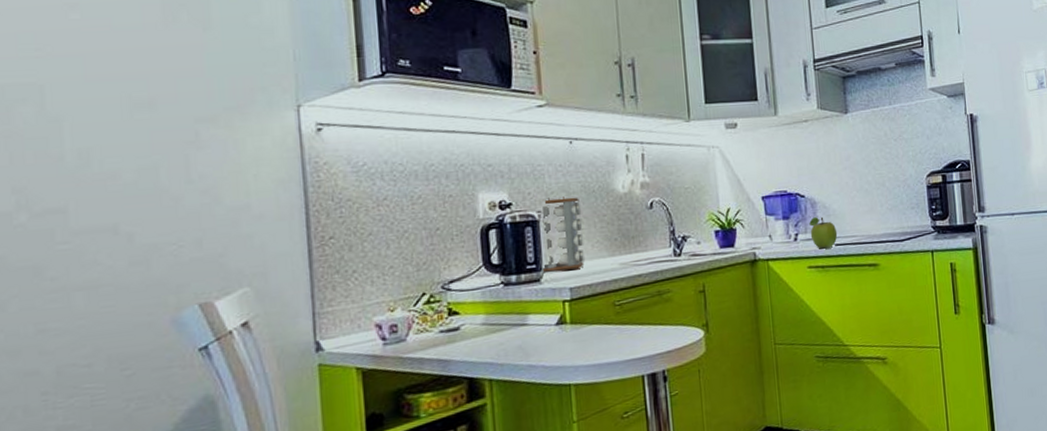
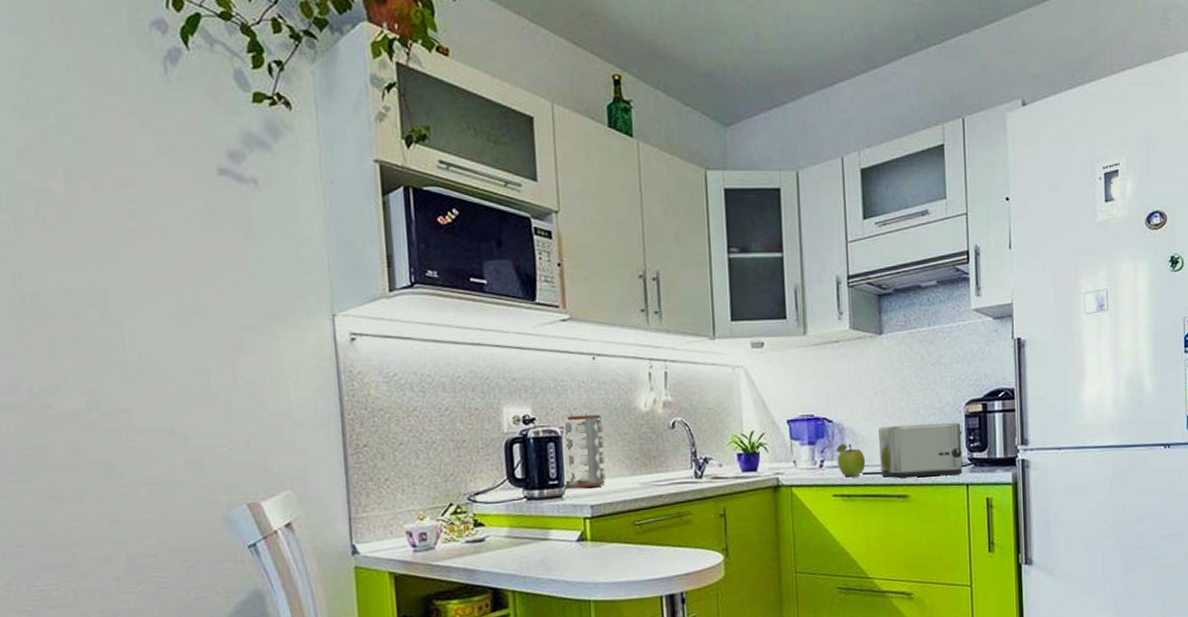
toaster: none [847,193,927,249] -> present [877,422,963,479]

